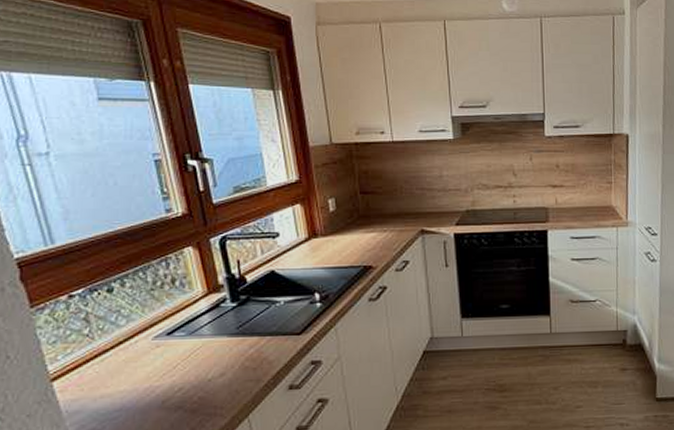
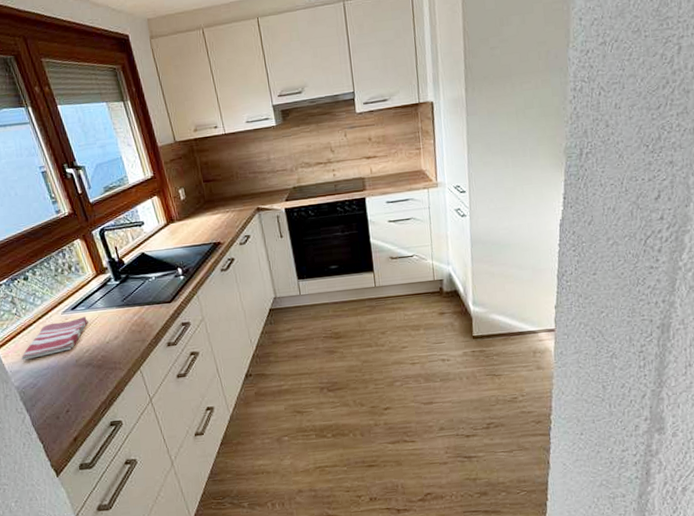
dish towel: none [85,344,187,398] -> present [21,316,88,361]

